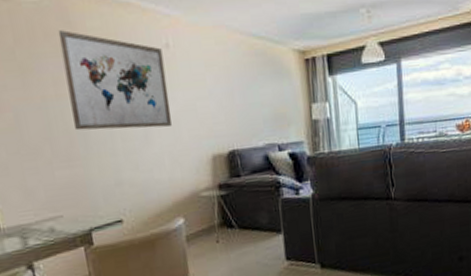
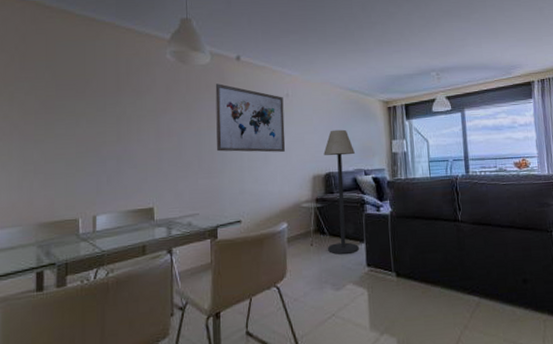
floor lamp: none [224,91,276,250] -> present [323,129,359,254]

